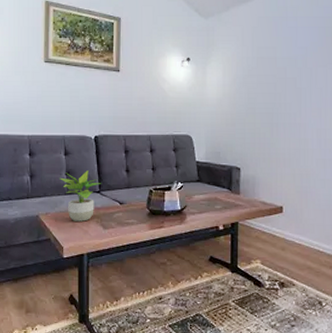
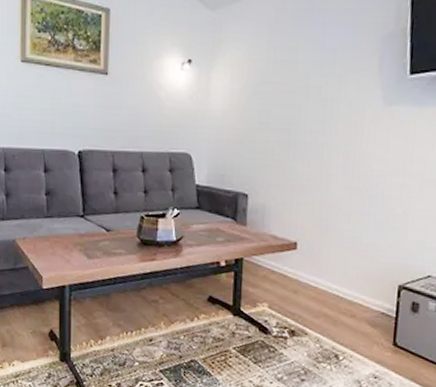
potted plant: present [60,170,102,222] -> none [39,191,86,249]

